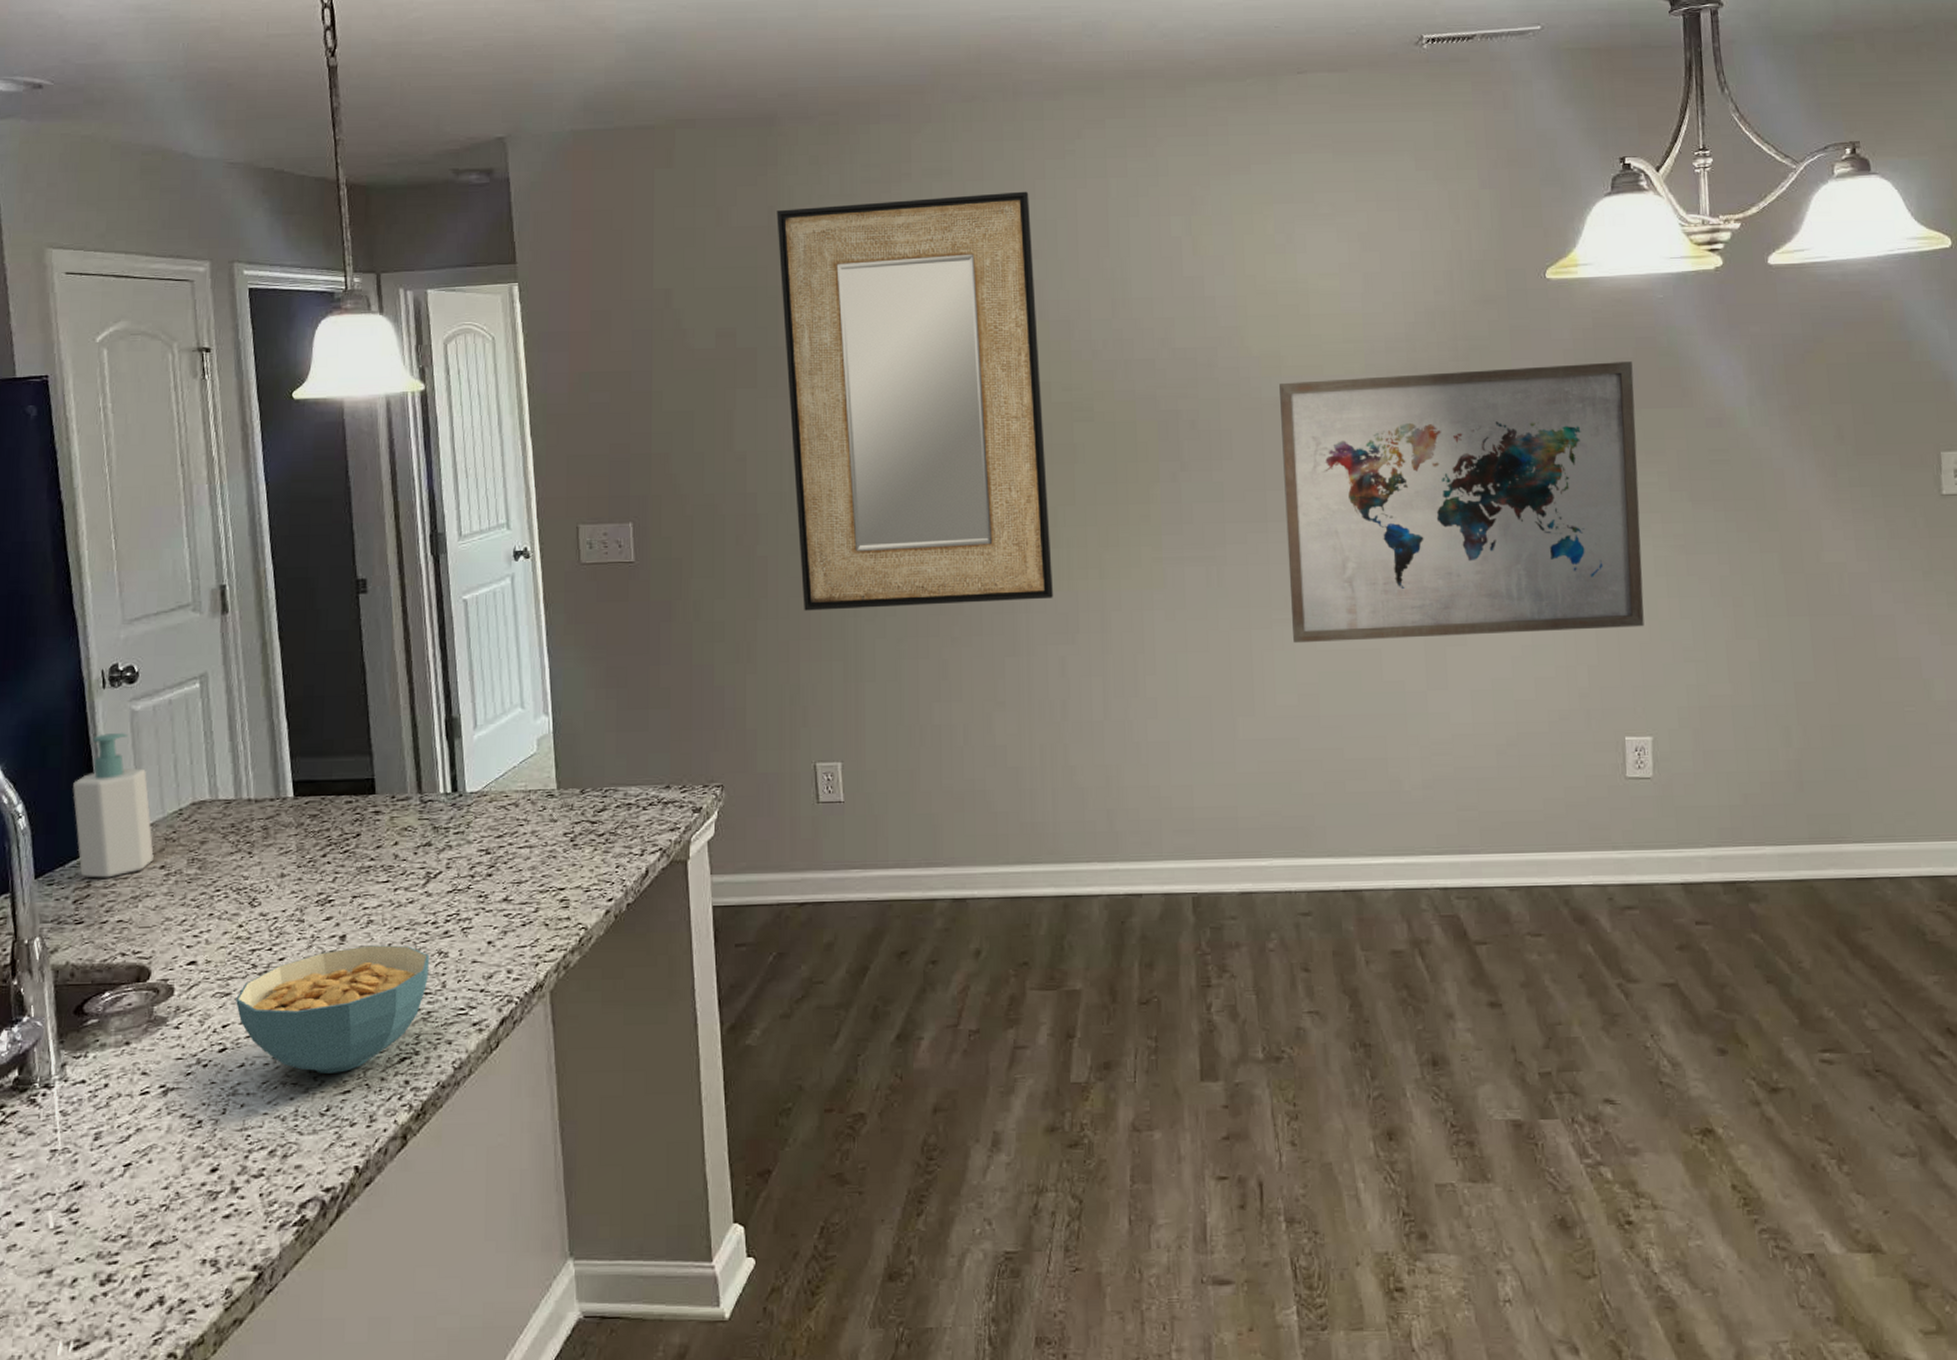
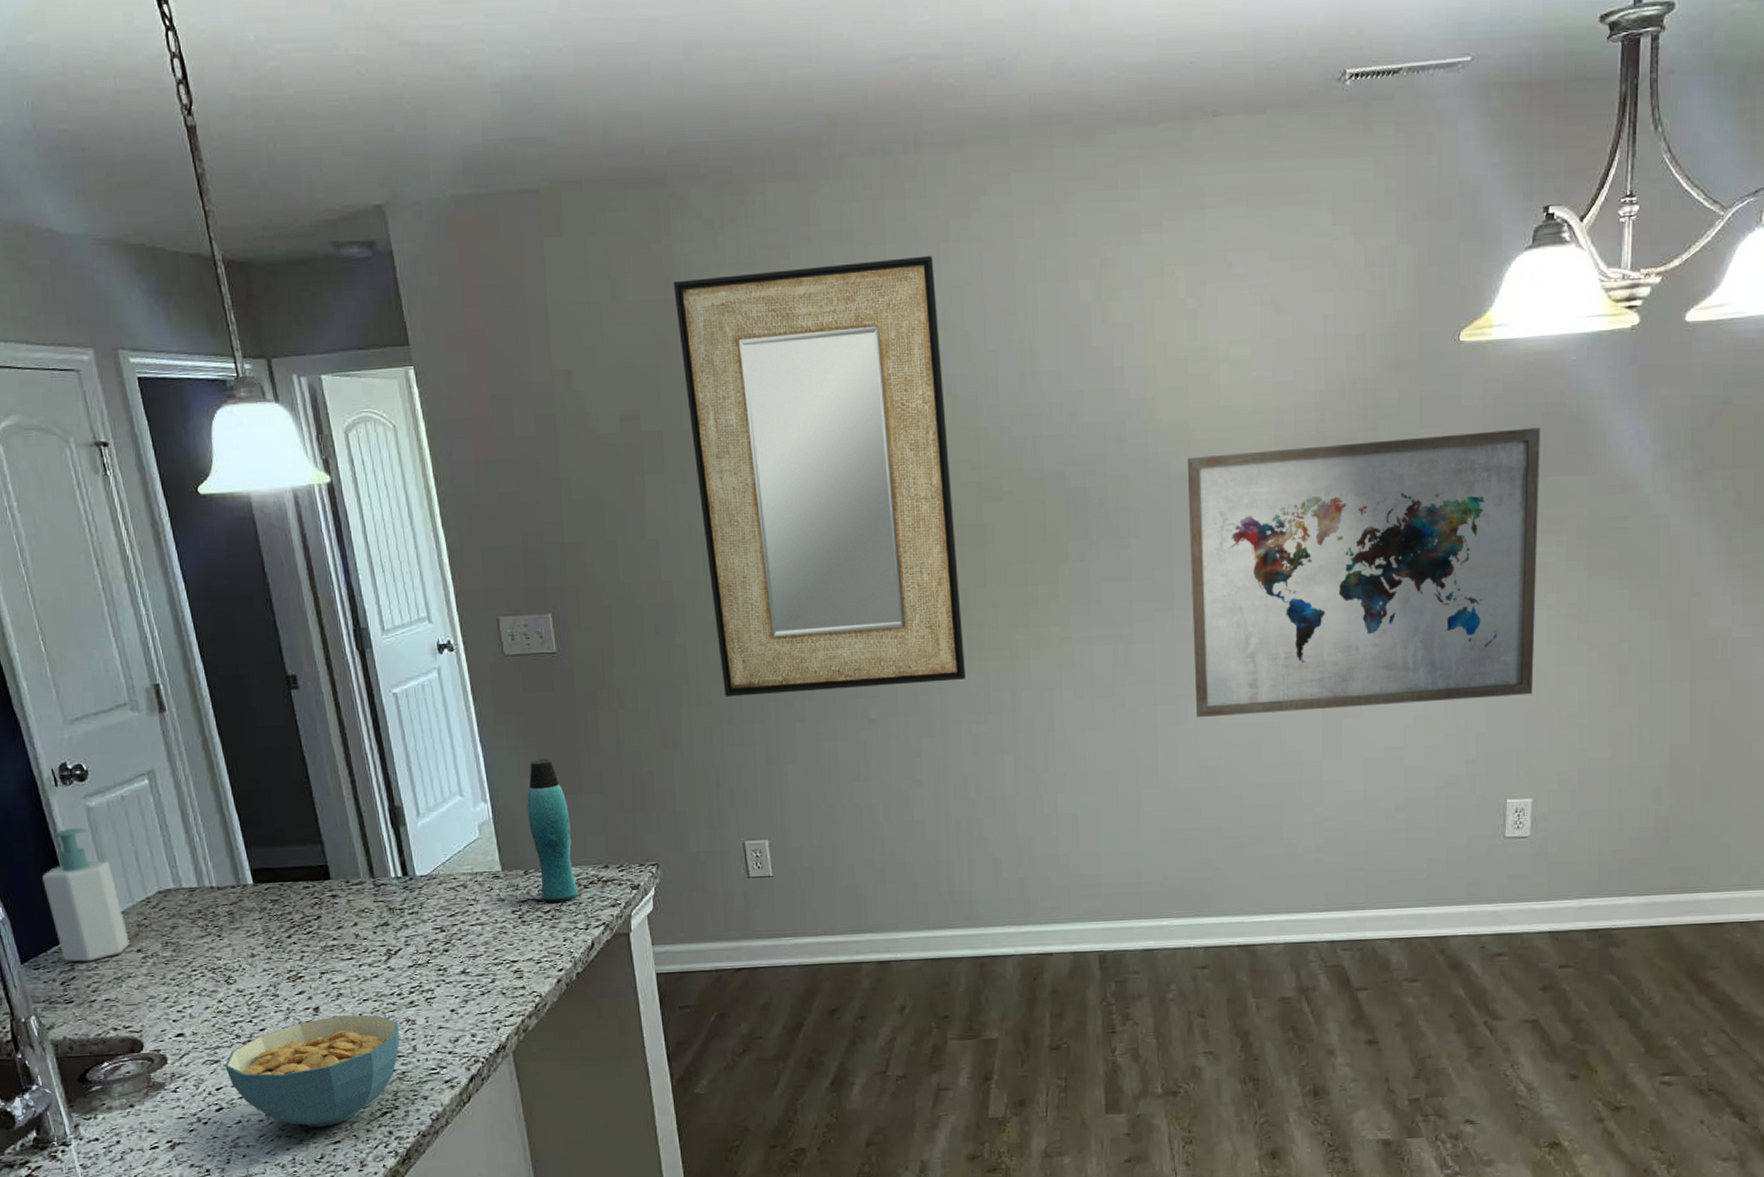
bottle: none [590,671,637,824] -> present [527,759,579,902]

